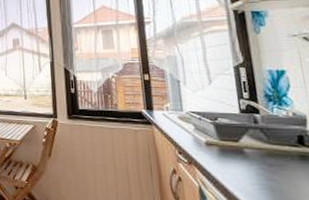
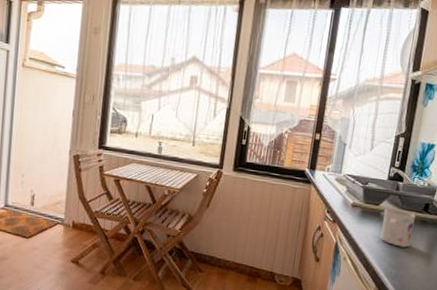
mug: none [246,142,296,189] -> present [380,207,416,248]

